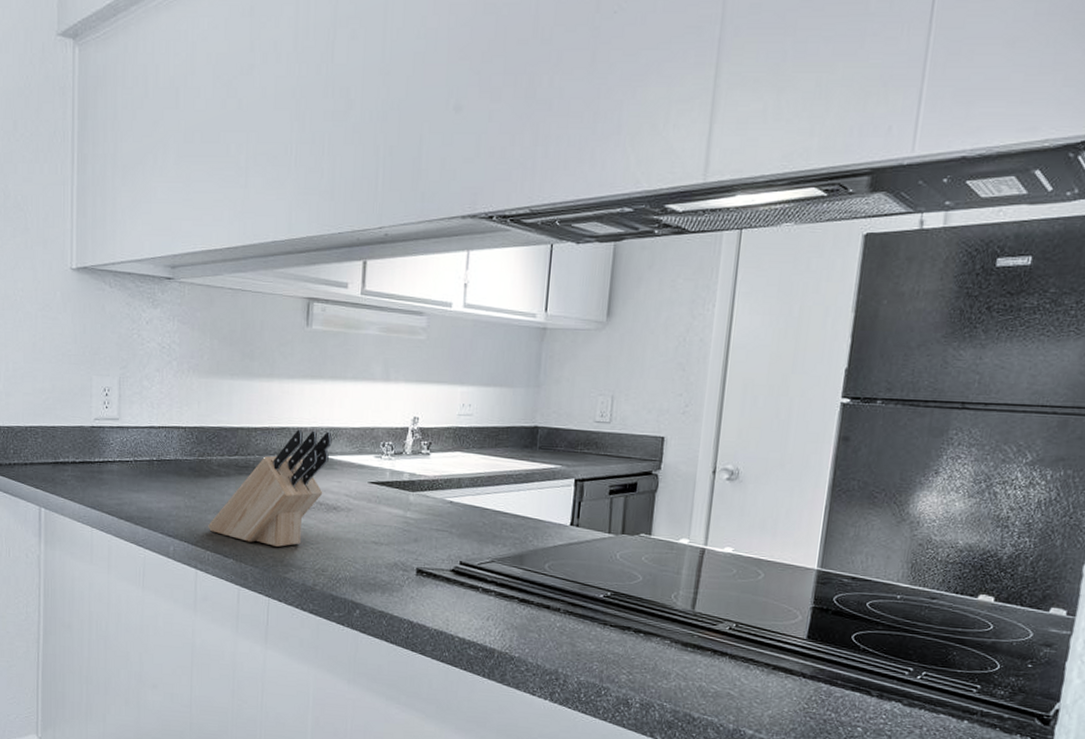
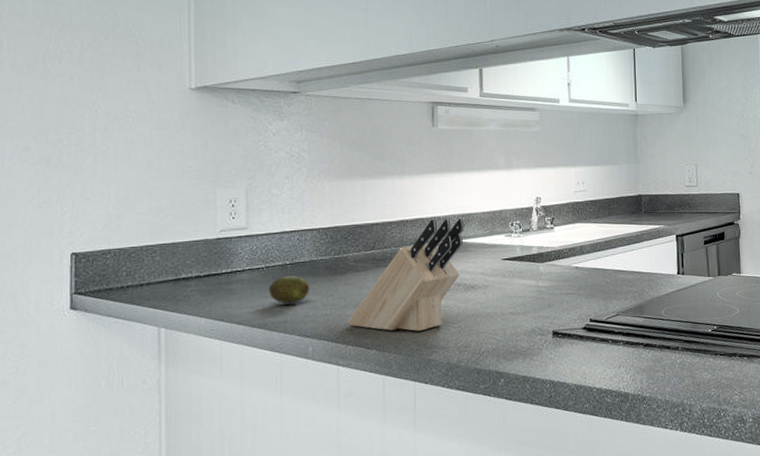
fruit: none [136,472,174,501] -> present [269,276,310,304]

